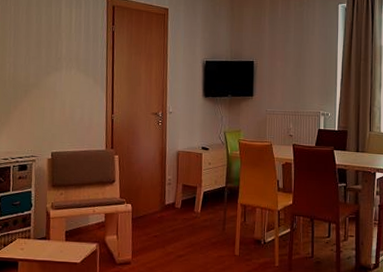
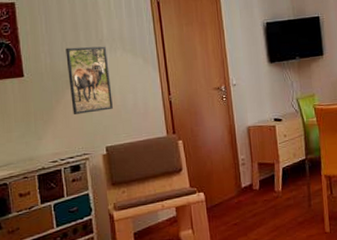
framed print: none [27,61,64,121] -> present [66,46,113,114]

